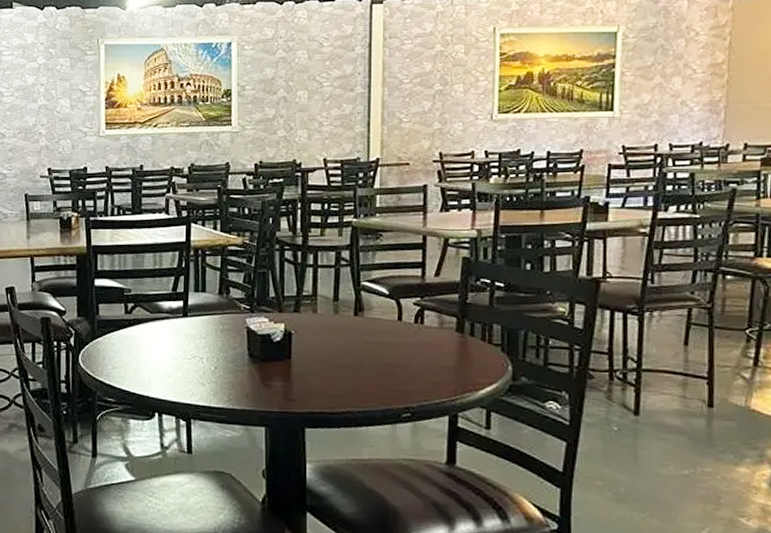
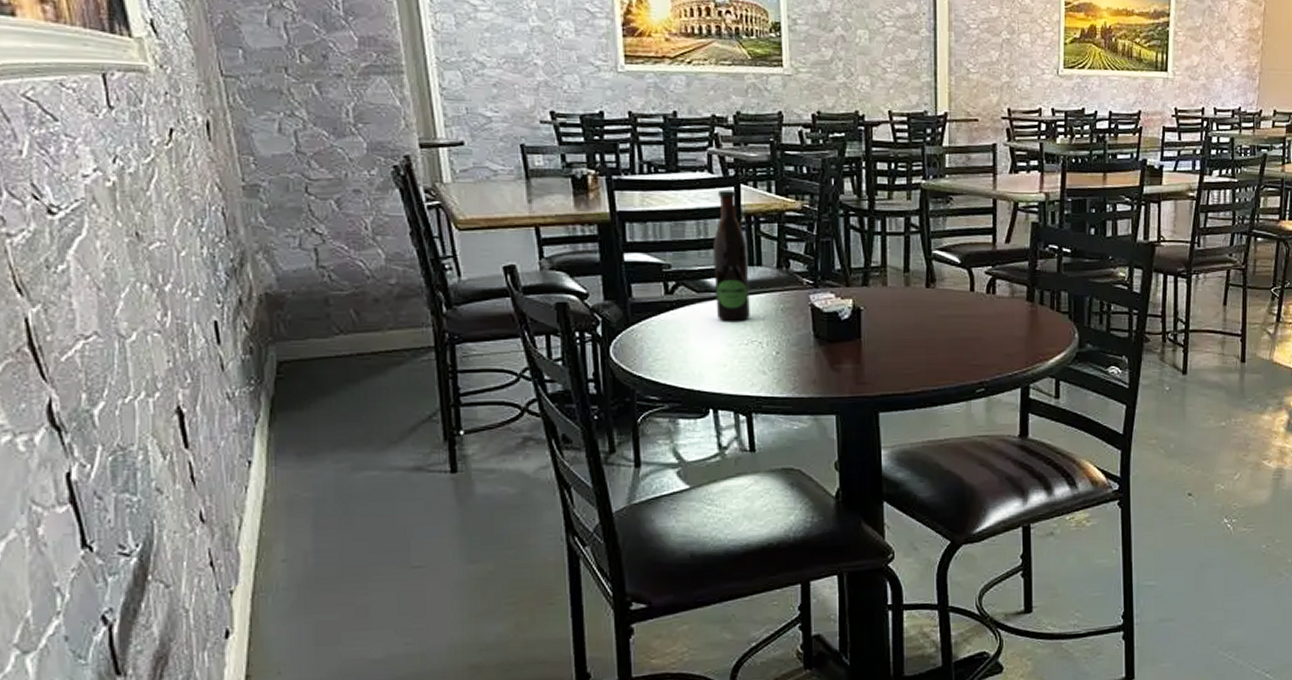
bottle: none [165,228,195,339] -> present [713,189,750,321]

